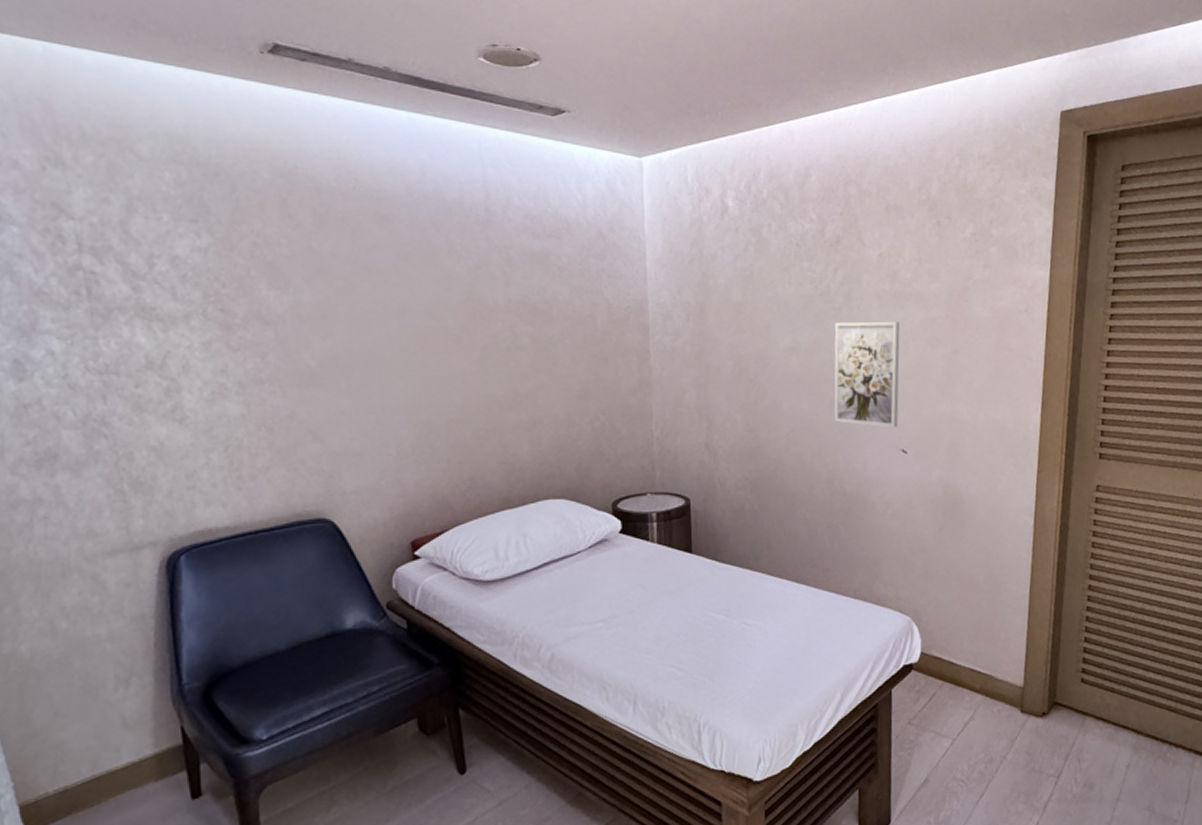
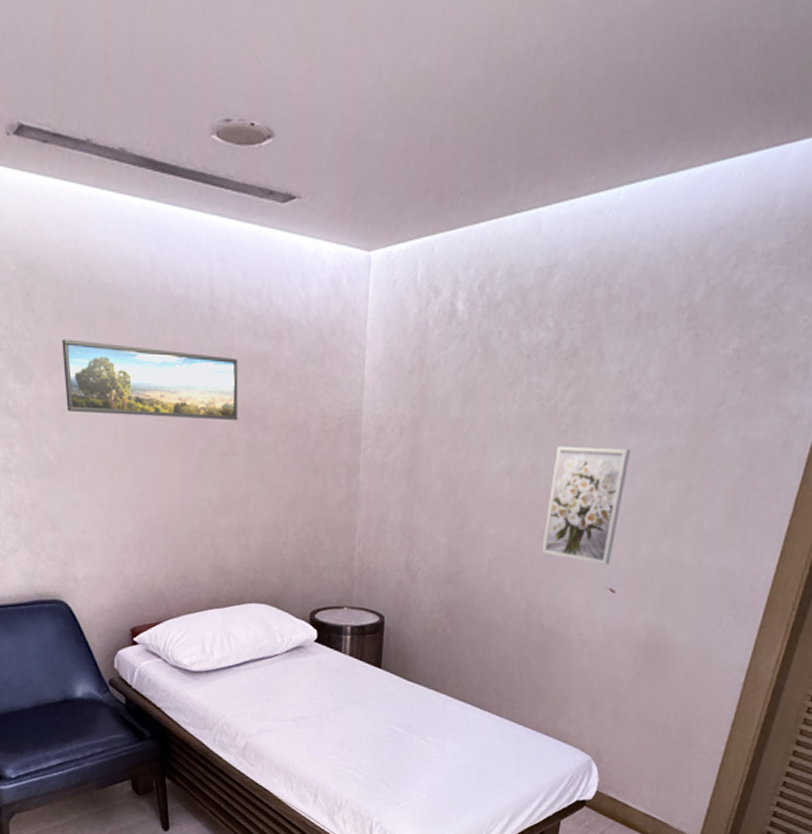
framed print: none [324,244,521,317] -> present [62,339,239,420]

